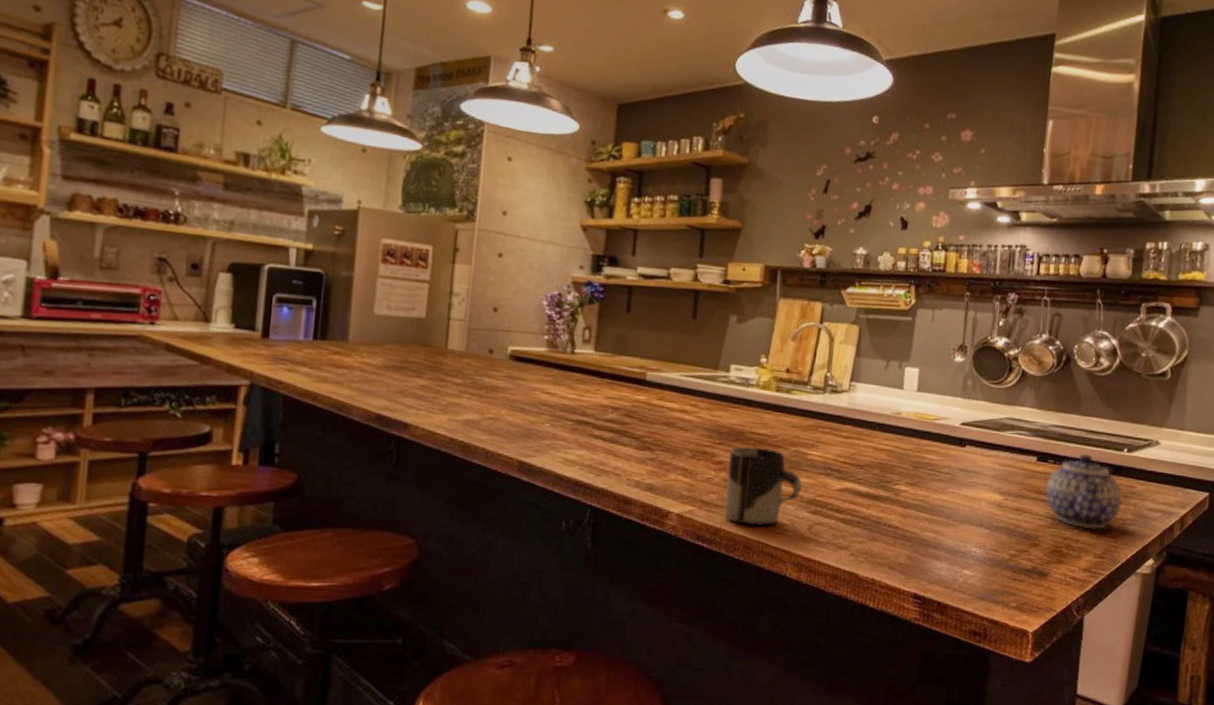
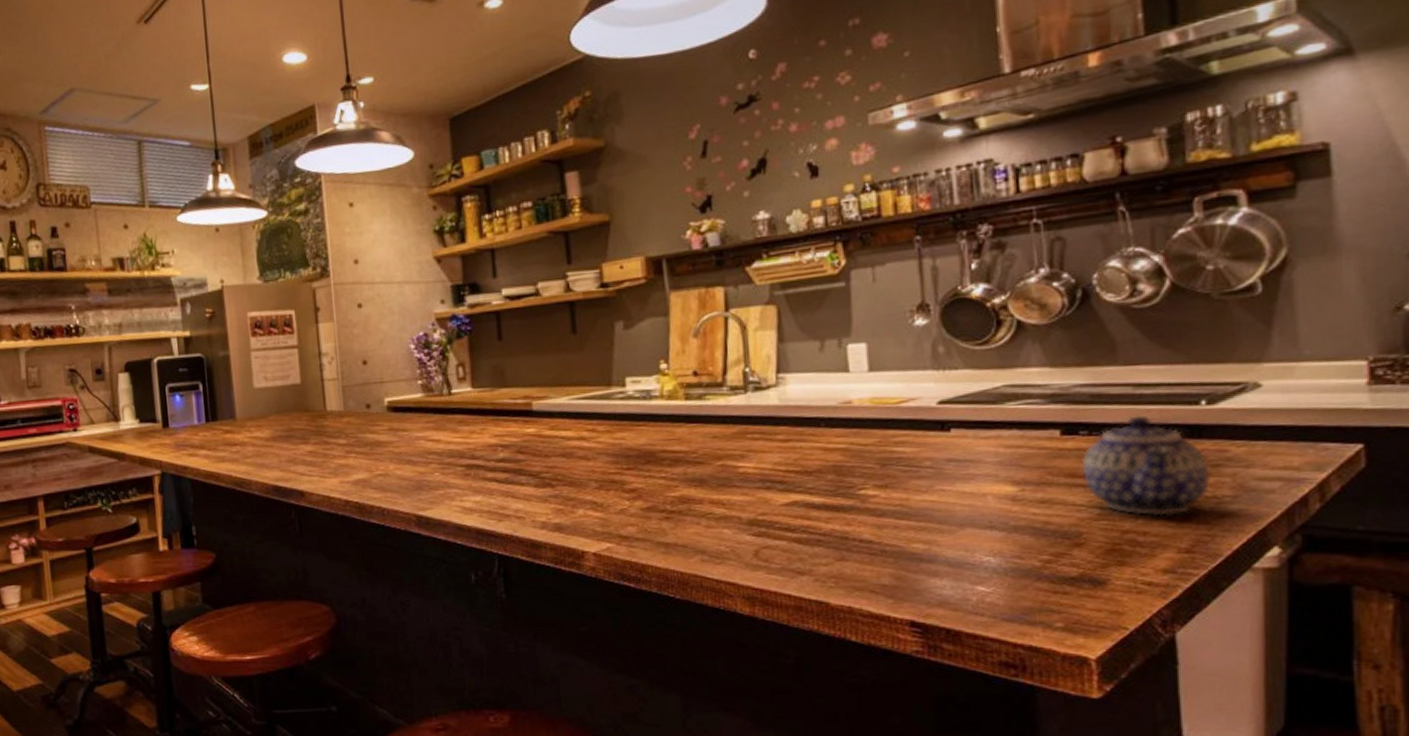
cup: present [724,446,802,526] -> none [642,467,737,557]

